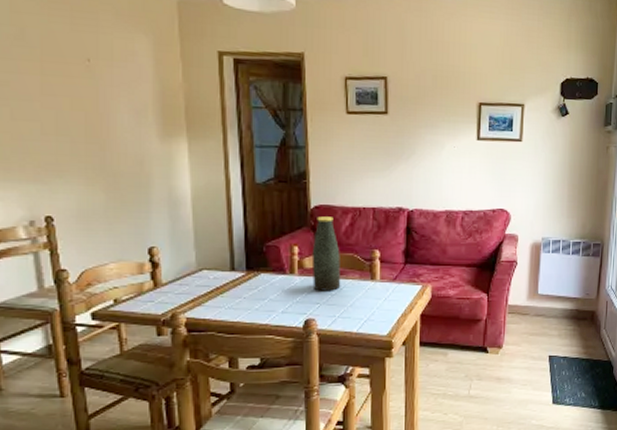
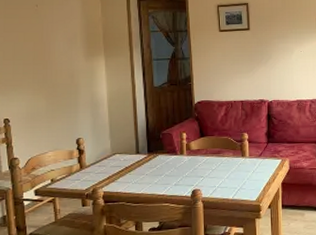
bottle: present [311,216,341,291] -> none [196,109,219,167]

